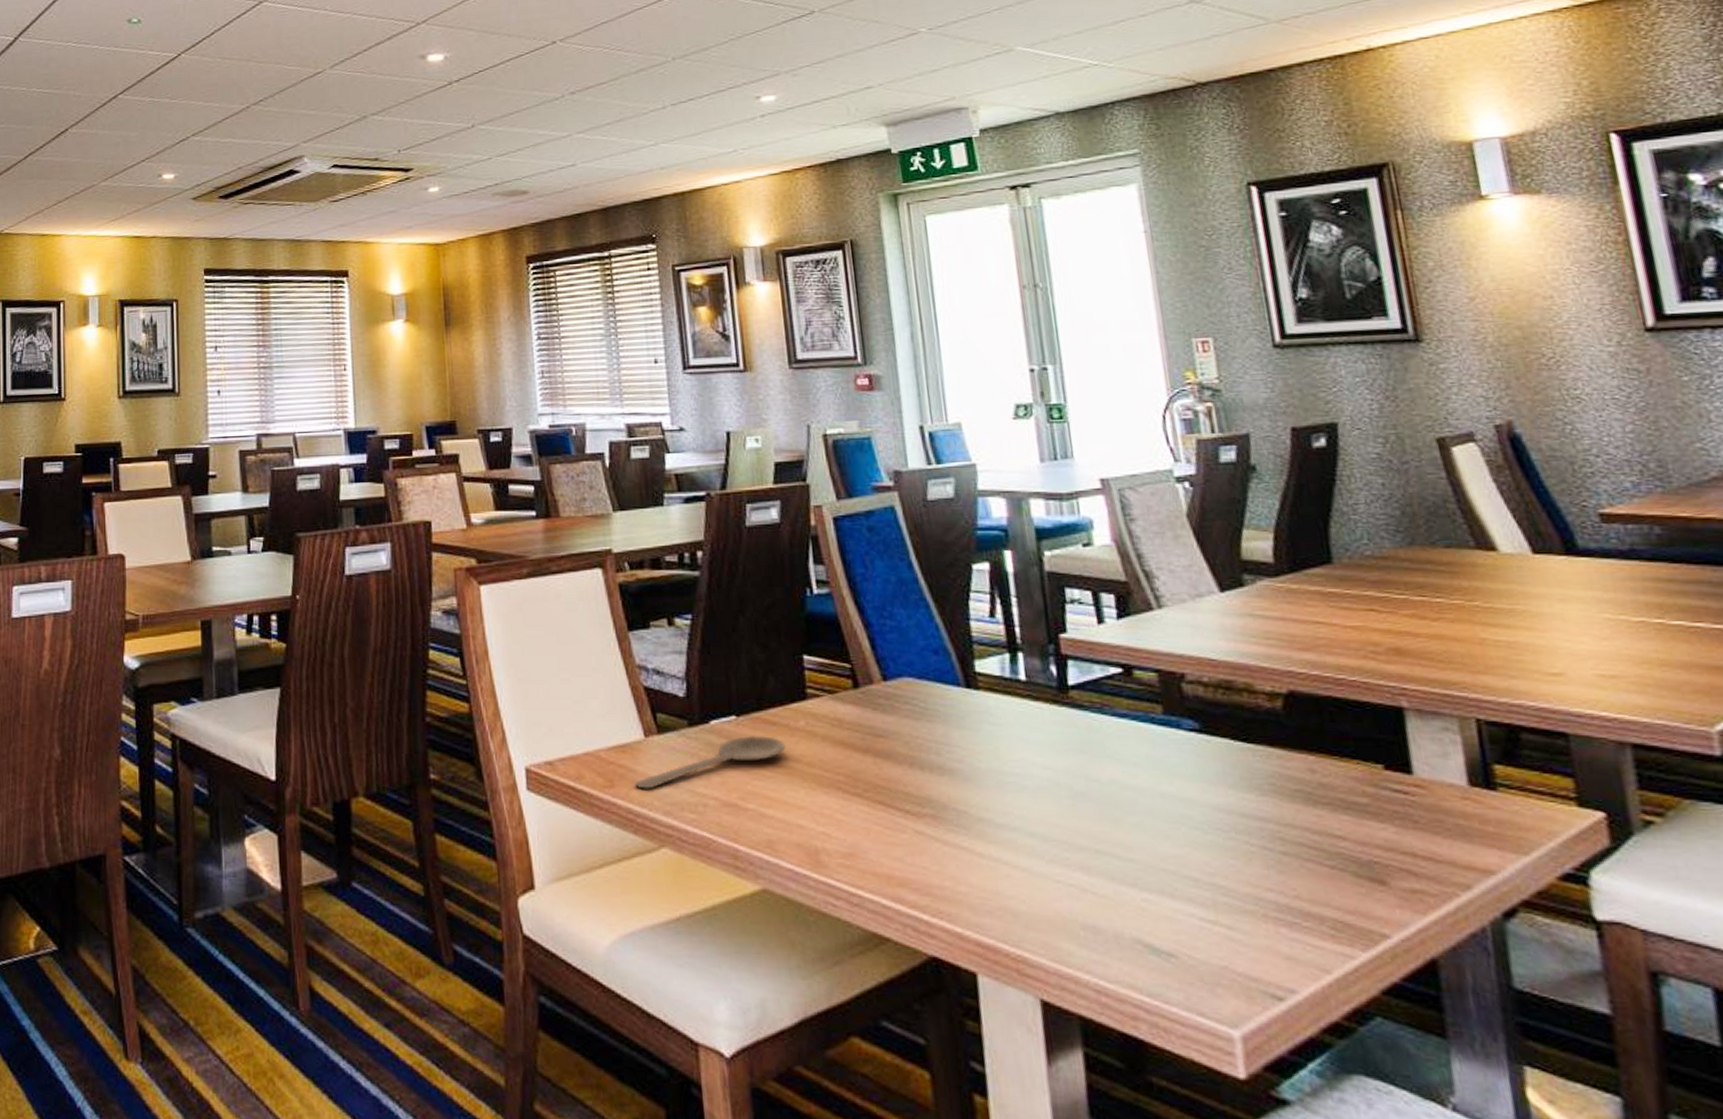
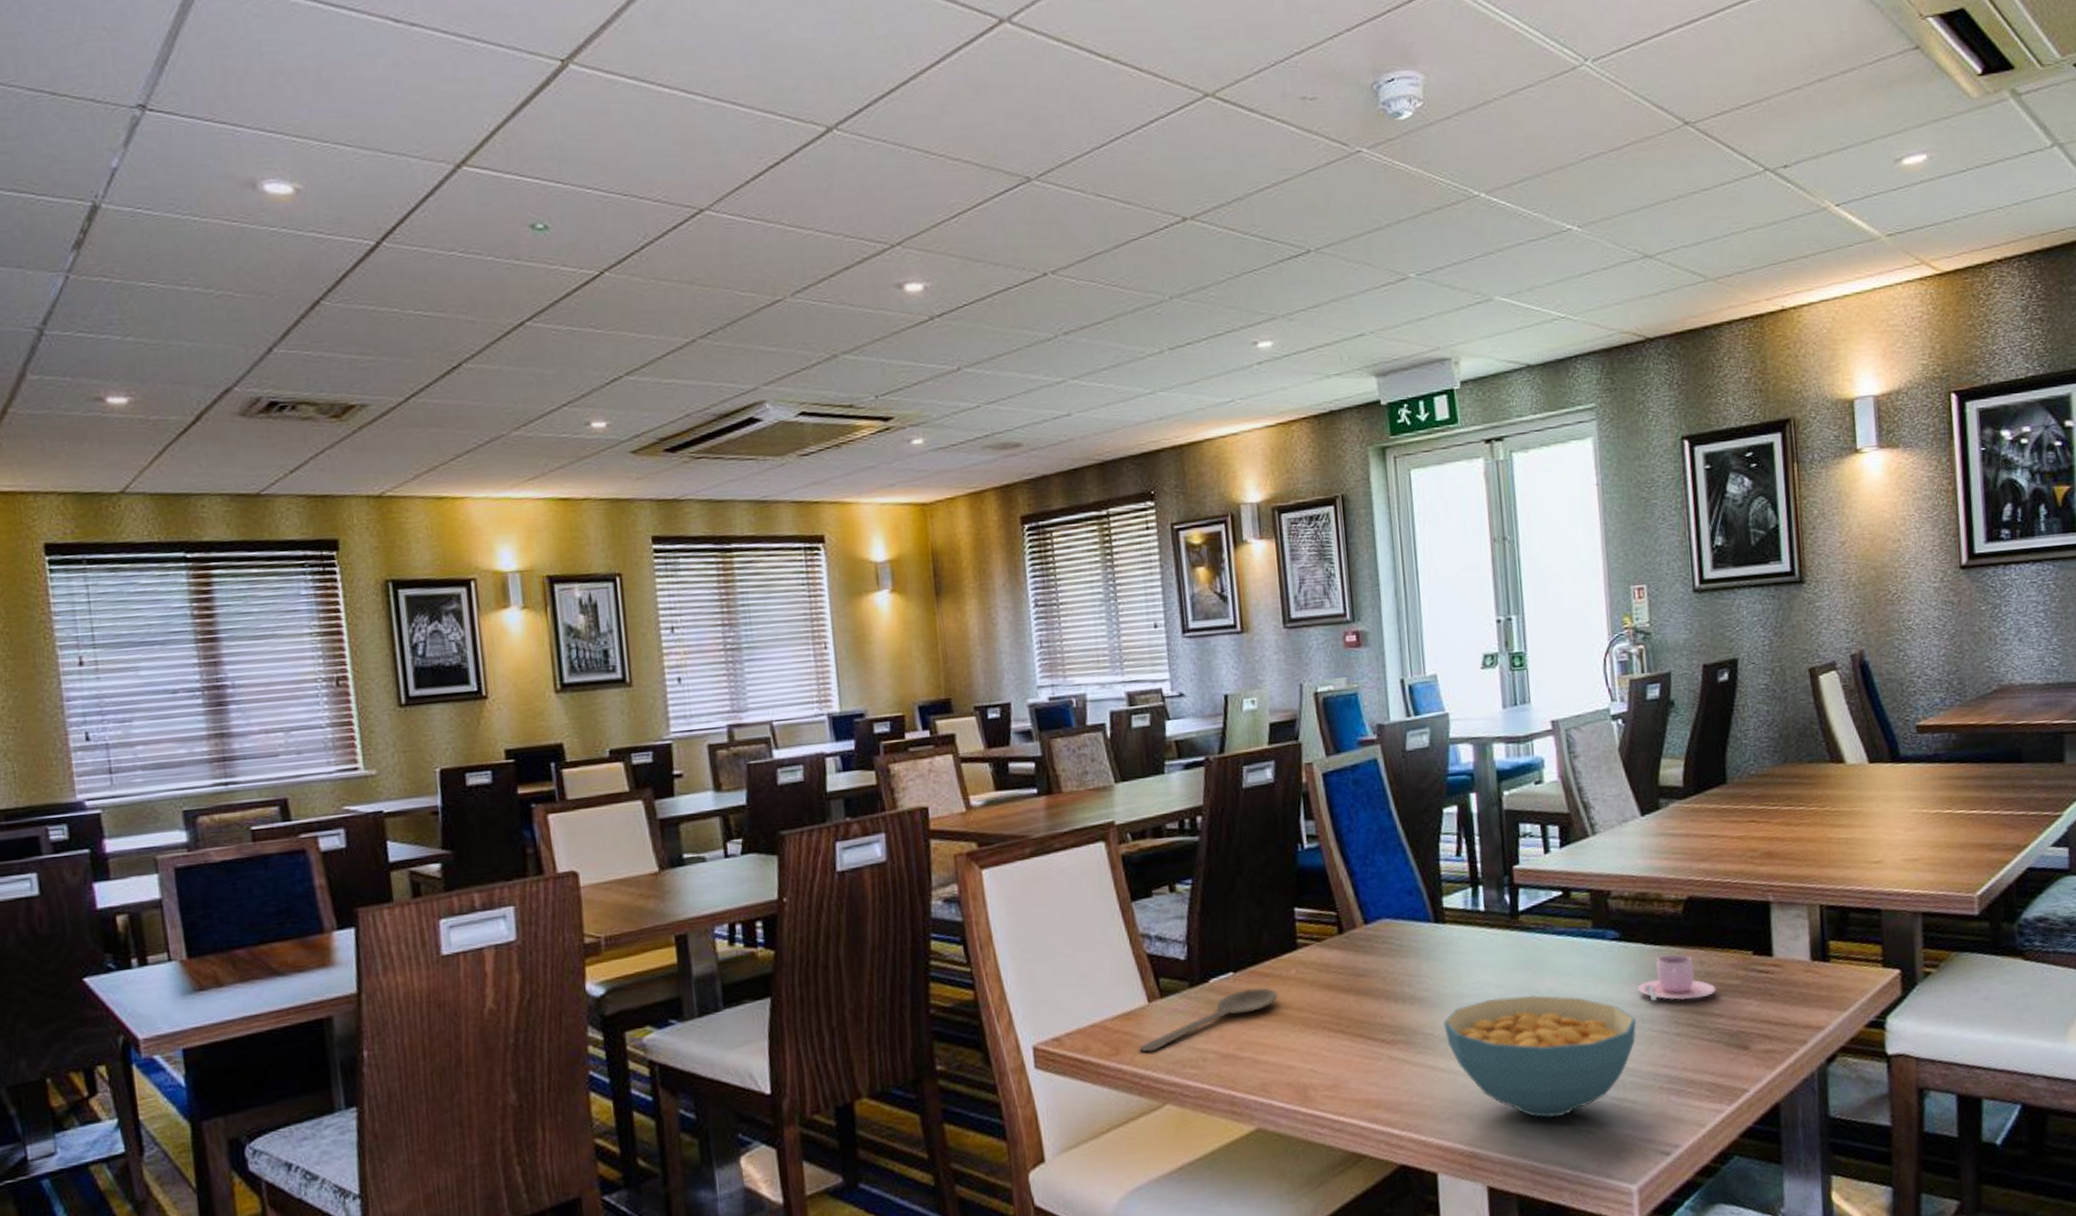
cereal bowl: none [979,780,1228,932] -> present [1443,994,1637,1118]
teacup: none [1226,756,1335,814] -> present [1637,954,1716,1002]

